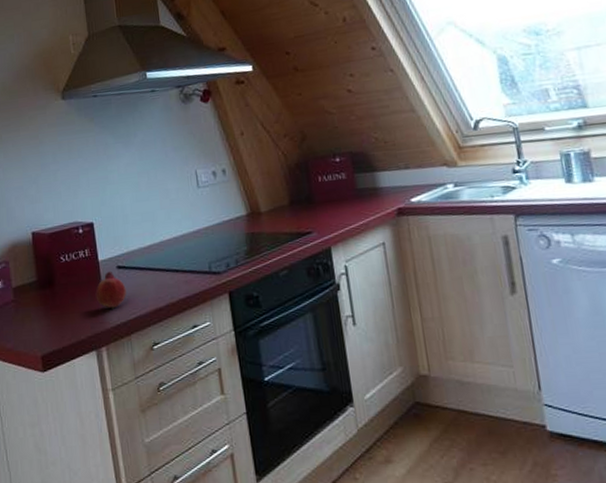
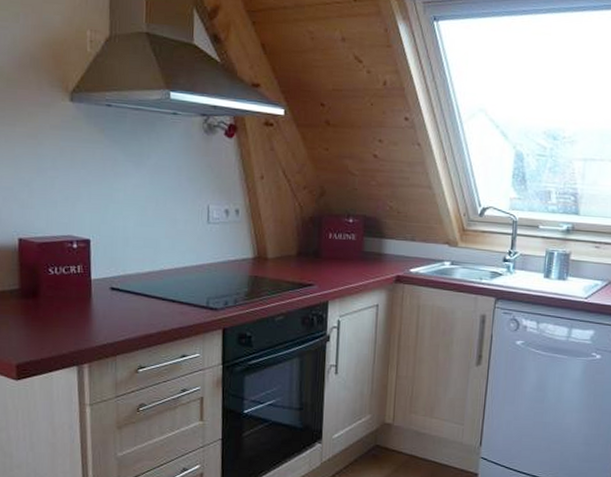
fruit: present [95,271,127,309] -> none [83,291,117,329]

